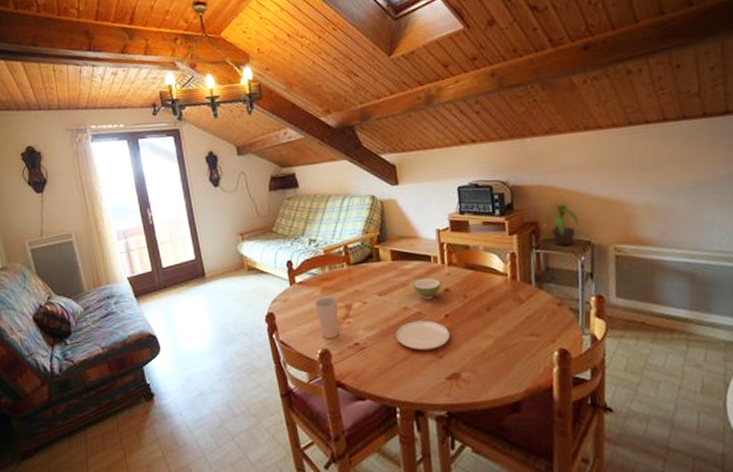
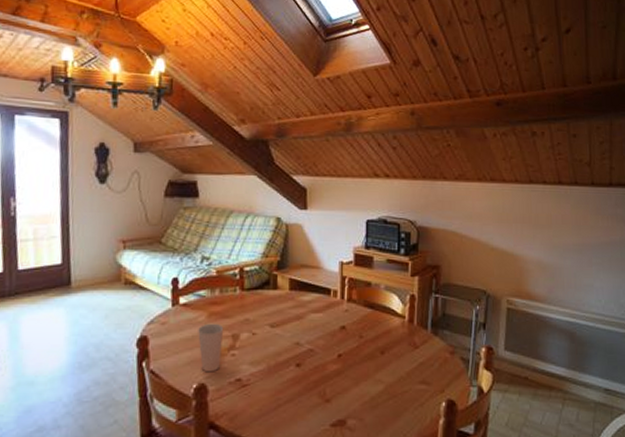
plate: present [395,320,450,351] -> none [282,358,340,392]
bowl: present [412,277,441,300] -> none [308,312,338,336]
potted plant: present [544,204,579,247] -> none [445,251,478,294]

